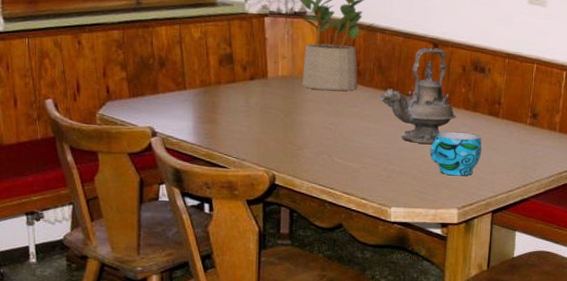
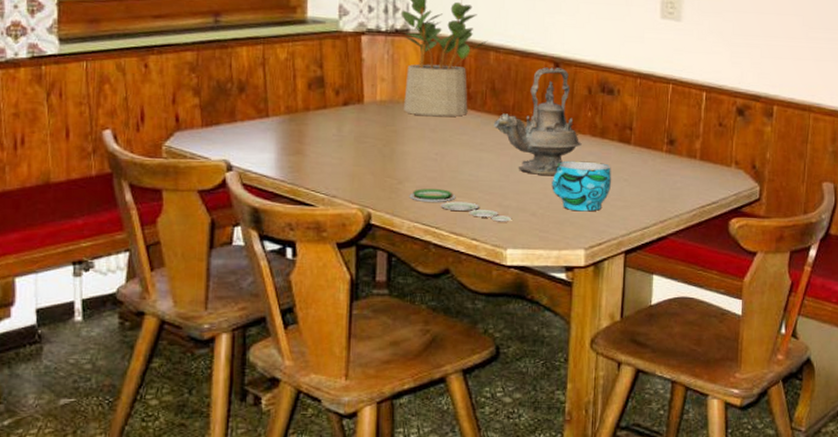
plate: none [307,154,396,184] -> present [409,189,512,222]

